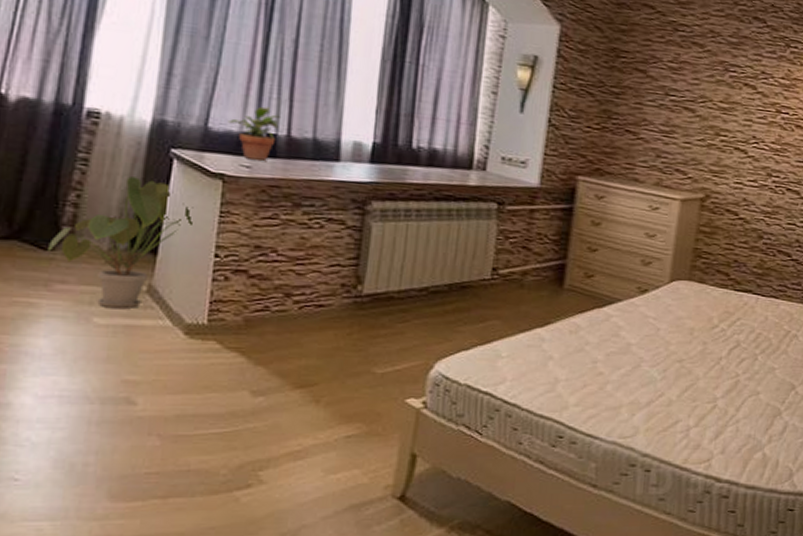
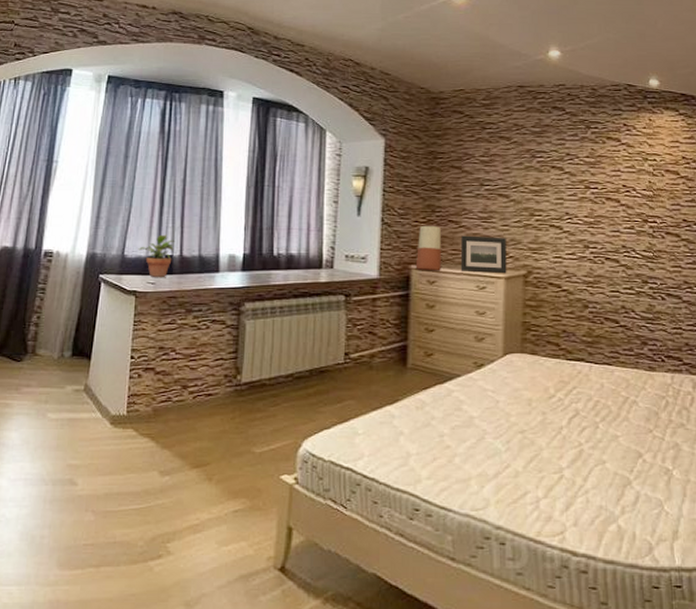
house plant: present [48,176,194,309] -> none [19,299,115,406]
vase: none [584,133,616,186] -> present [417,226,441,271]
picture frame: none [633,148,687,196] -> present [460,235,507,274]

